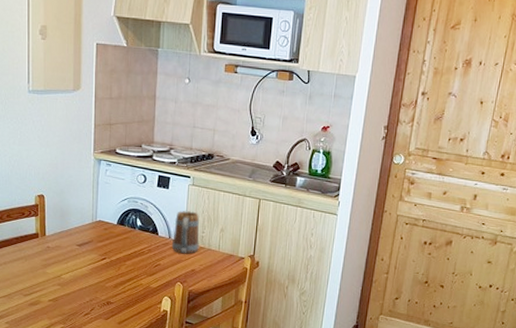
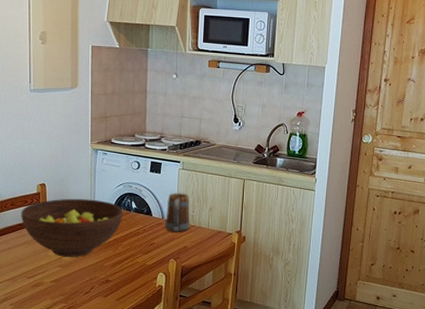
fruit bowl: none [17,212,127,276] -> present [21,199,123,257]

